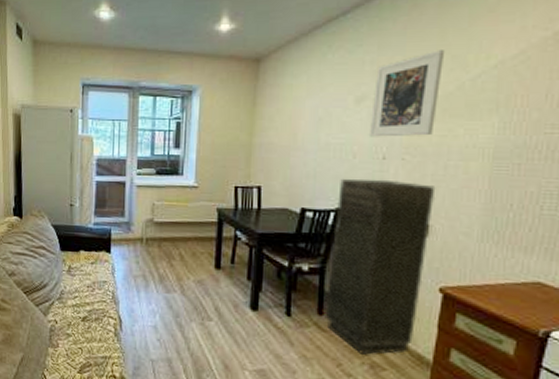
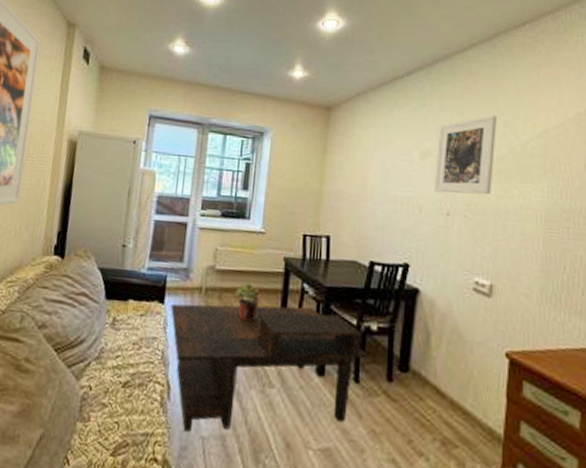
coffee table: none [117,251,300,357] -> present [171,303,369,433]
potted plant: none [172,232,197,265] -> present [234,283,261,321]
storage cabinet: present [324,178,436,355] -> none [394,233,497,429]

